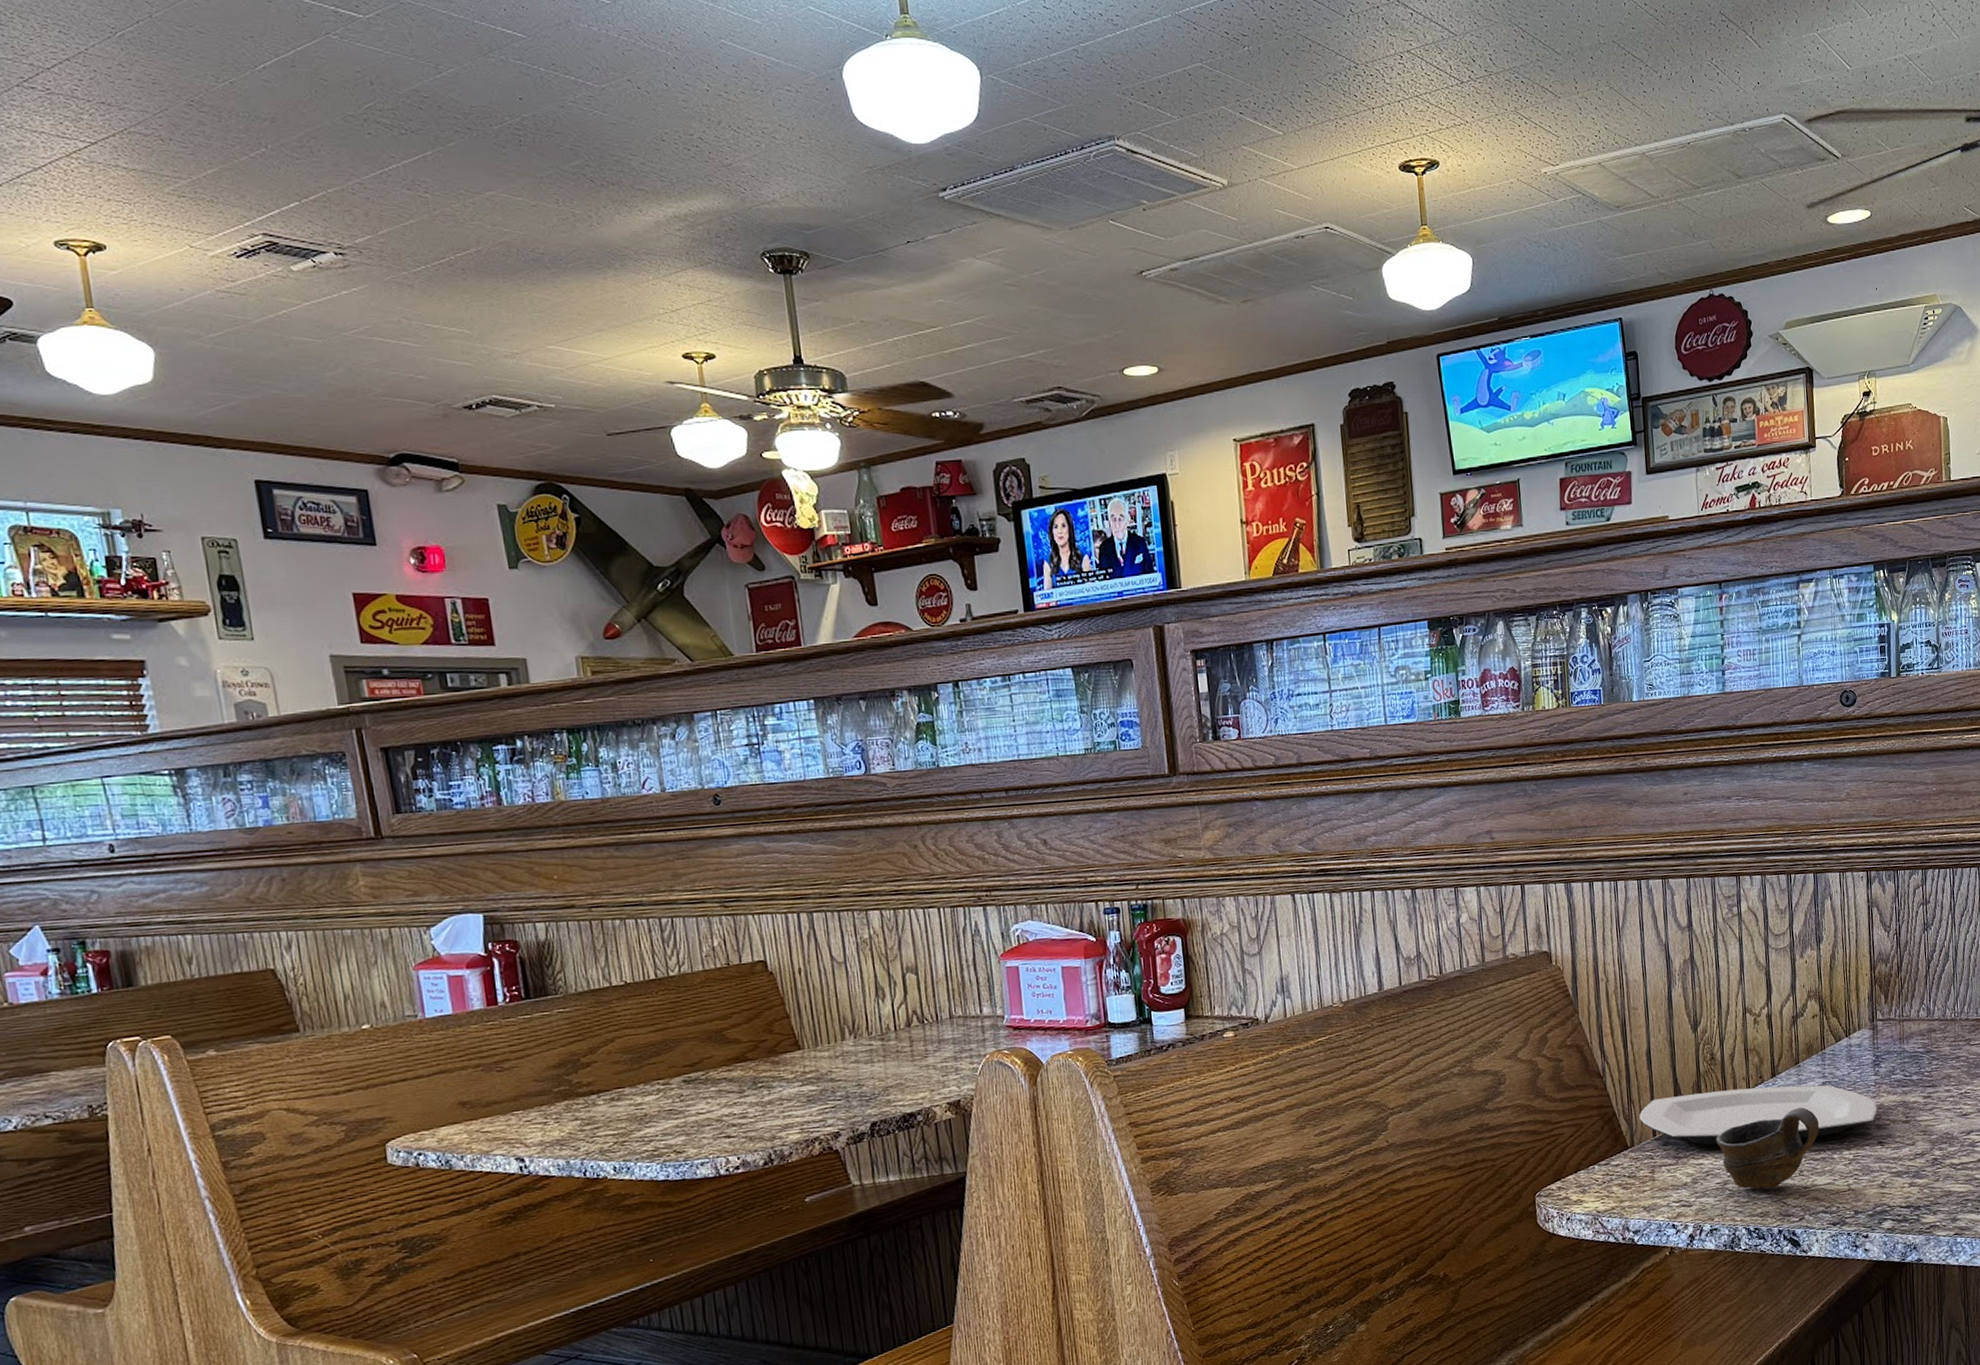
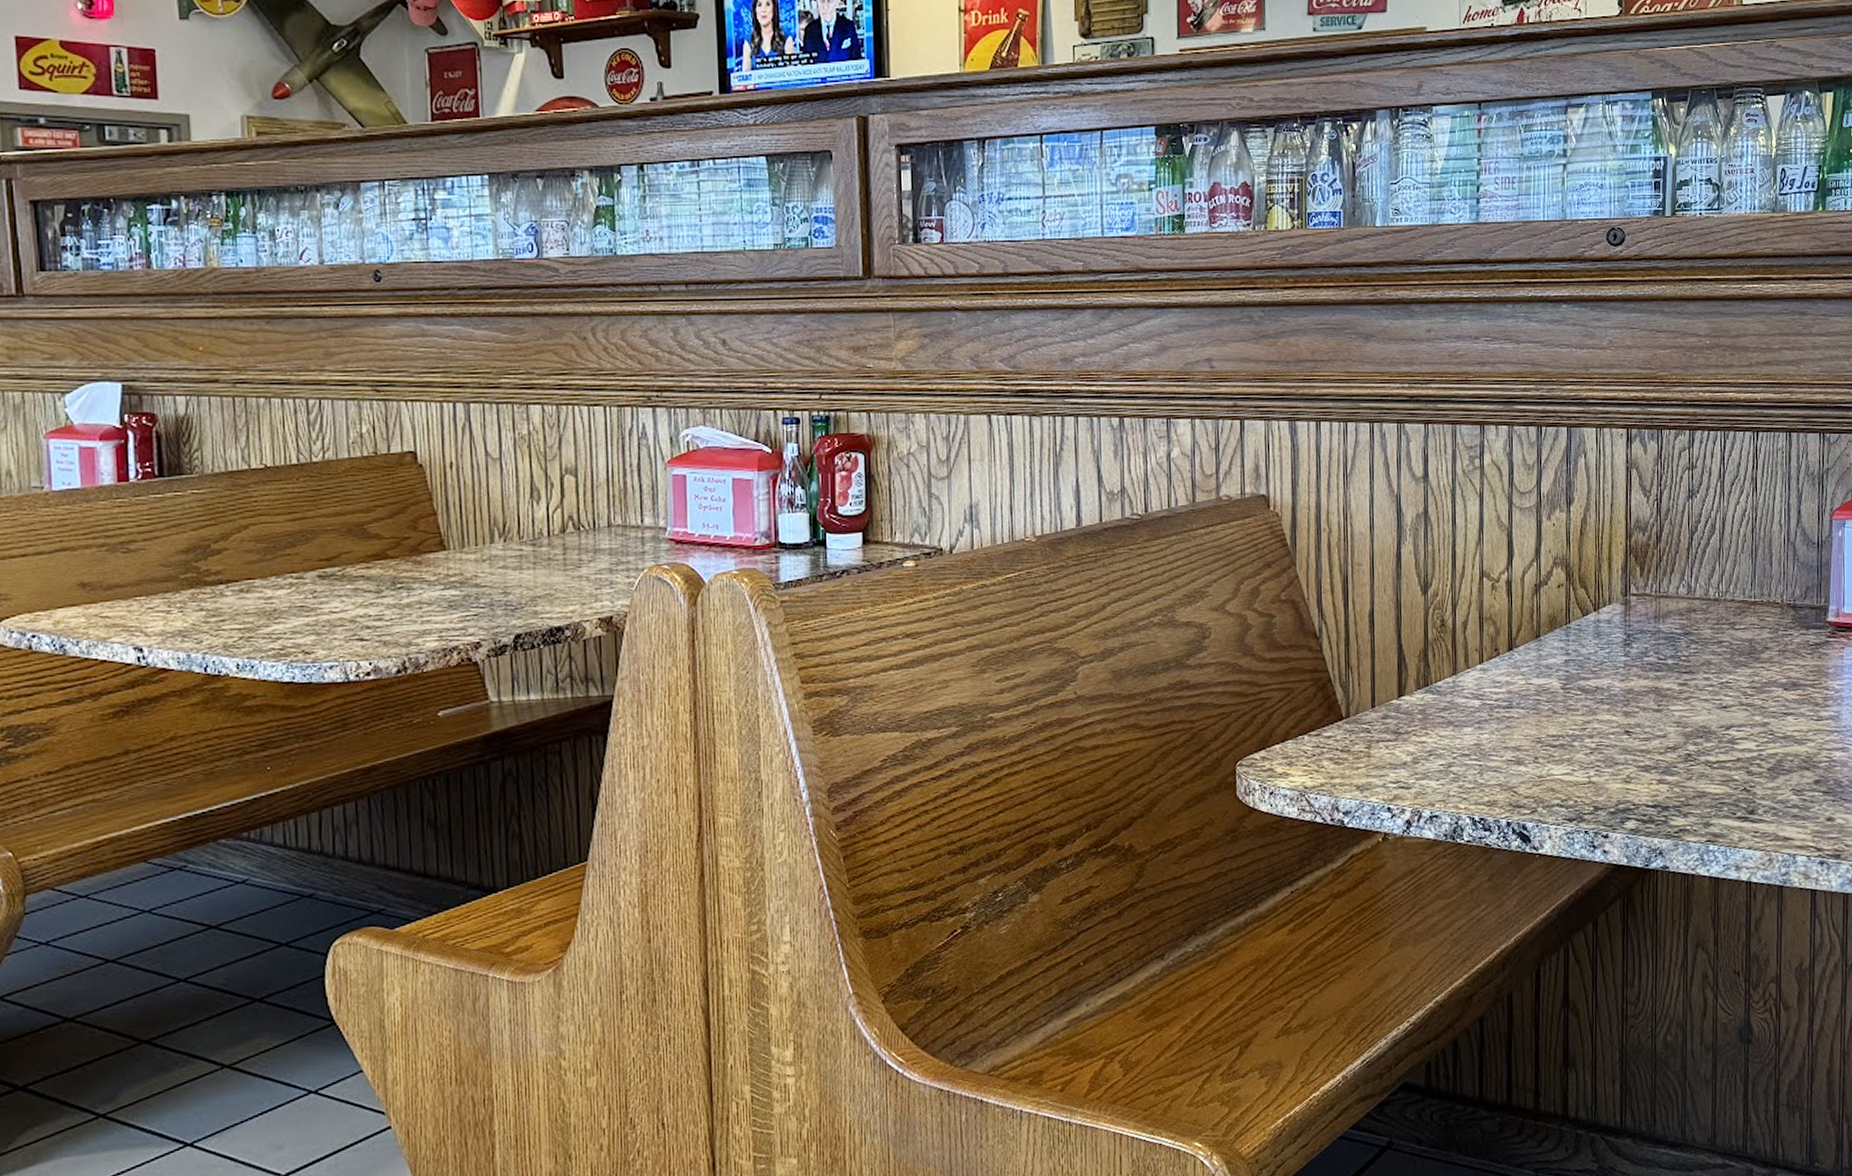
plate: present [1639,1085,1878,1145] -> none [1357,660,1626,721]
cup: present [1716,1107,1820,1190] -> none [1442,686,1560,775]

